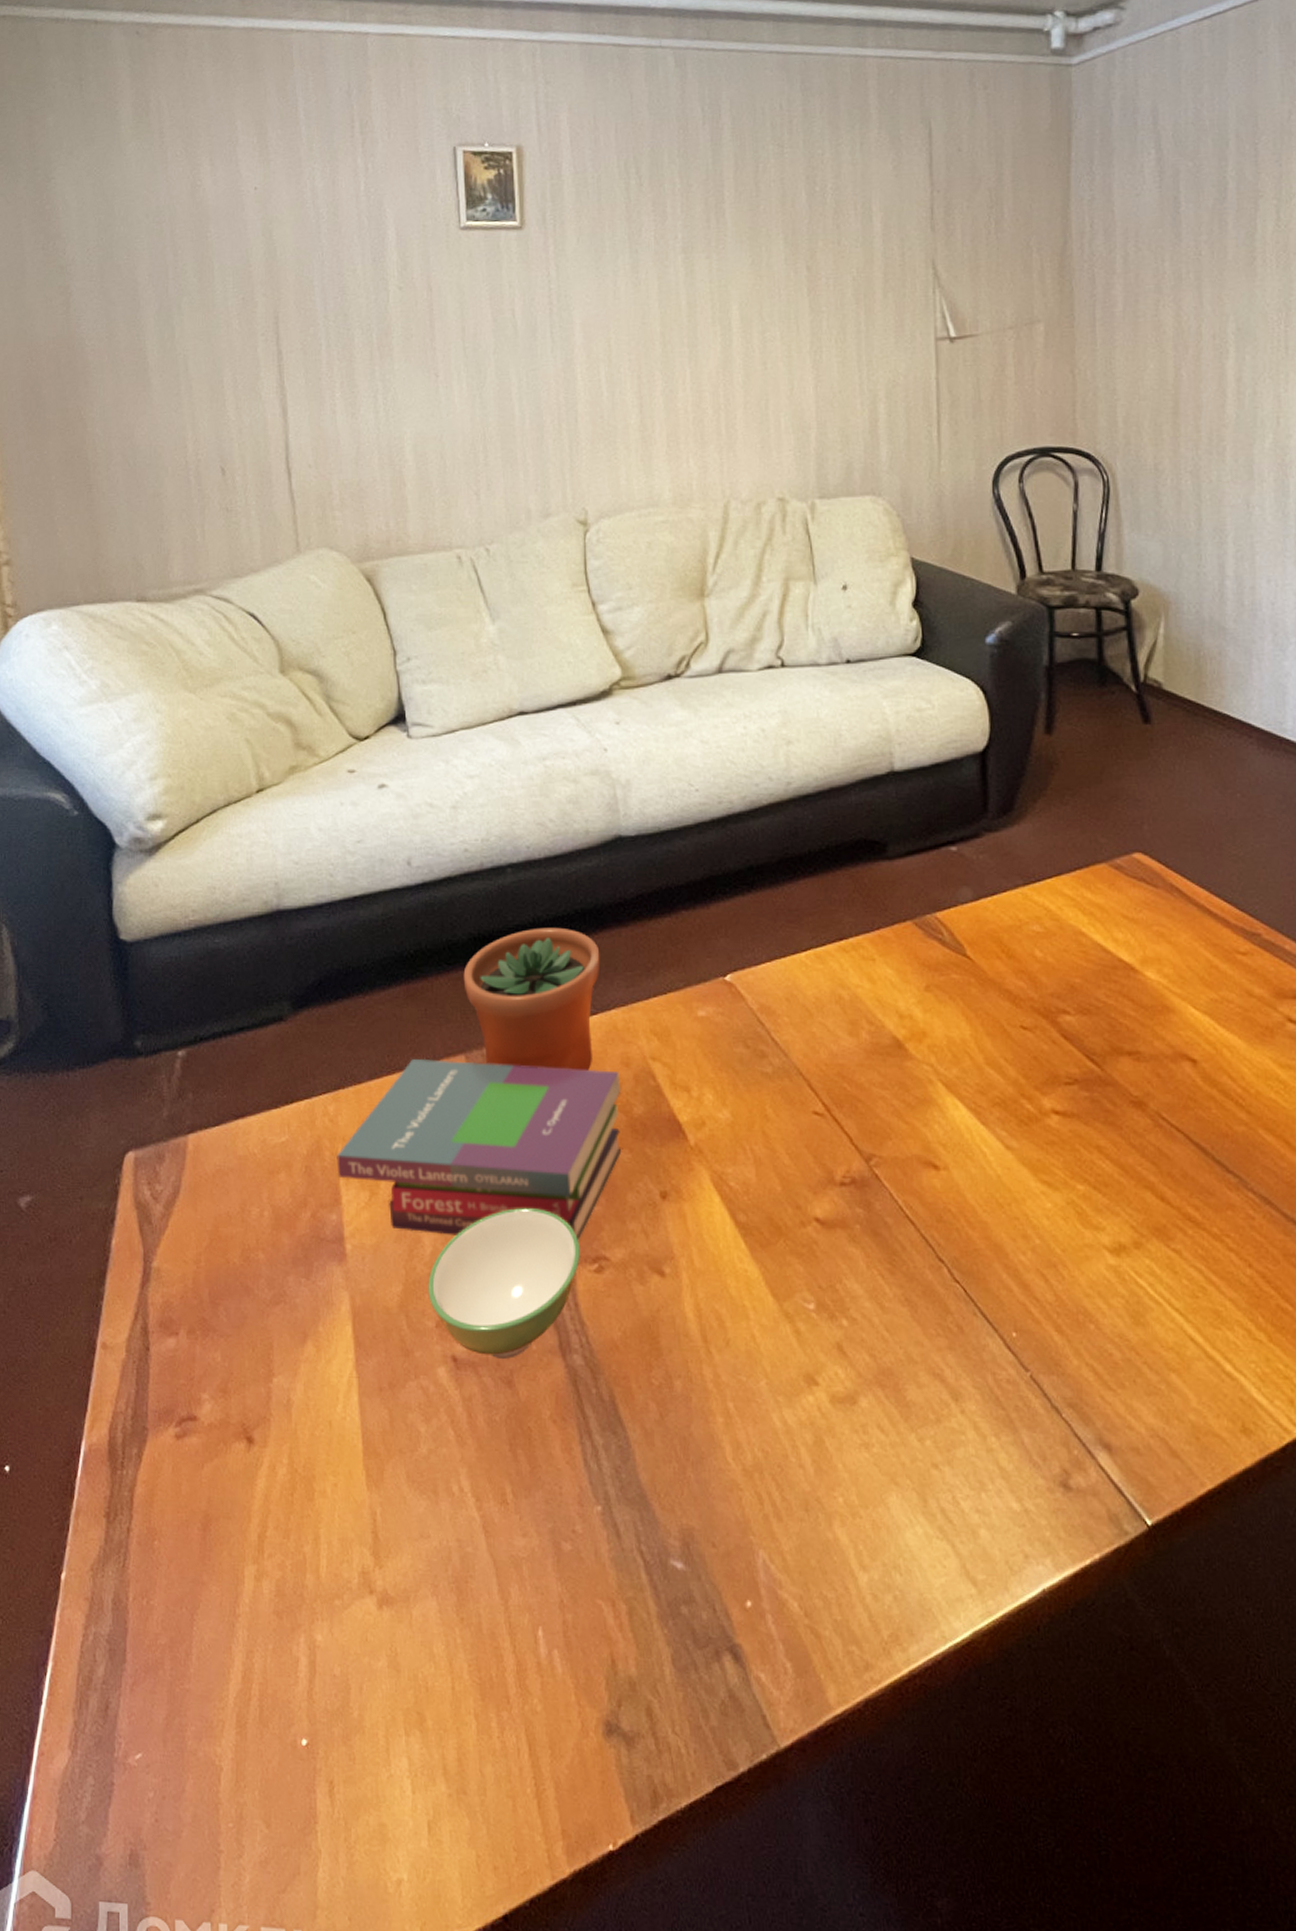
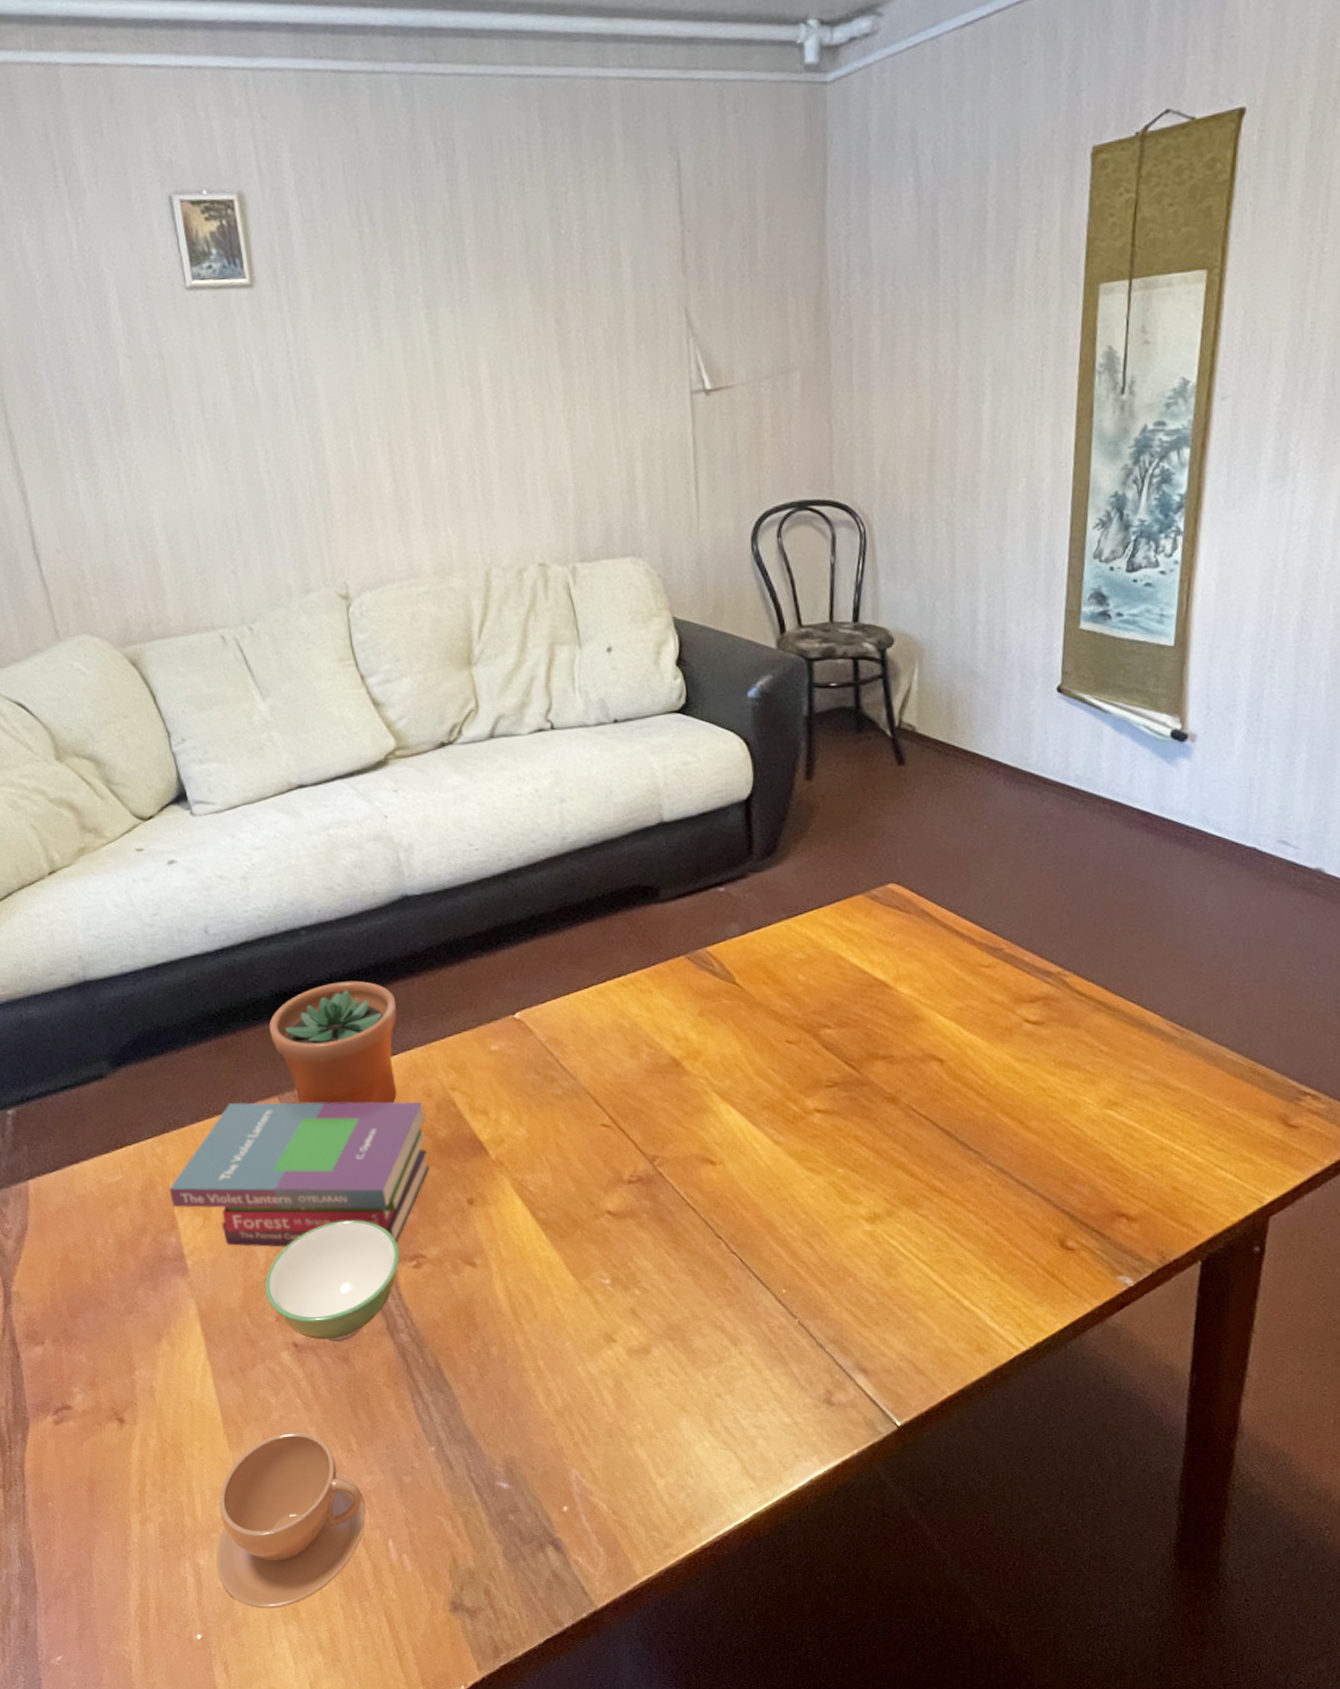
teacup: none [334,1471,514,1711] -> present [215,1431,366,1609]

